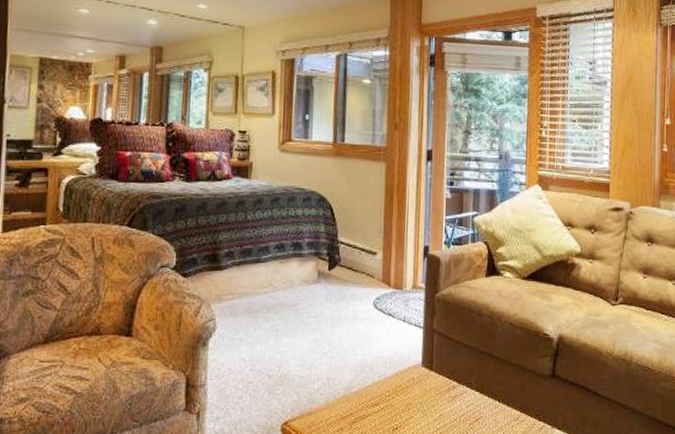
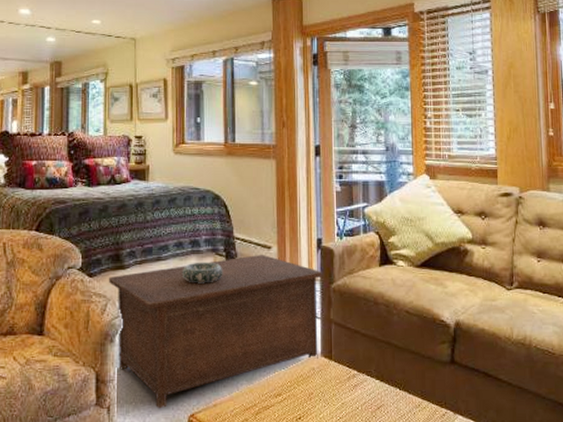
cabinet: none [203,260,427,416] -> present [108,255,322,409]
decorative bowl: none [281,265,325,288] -> present [182,262,223,283]

